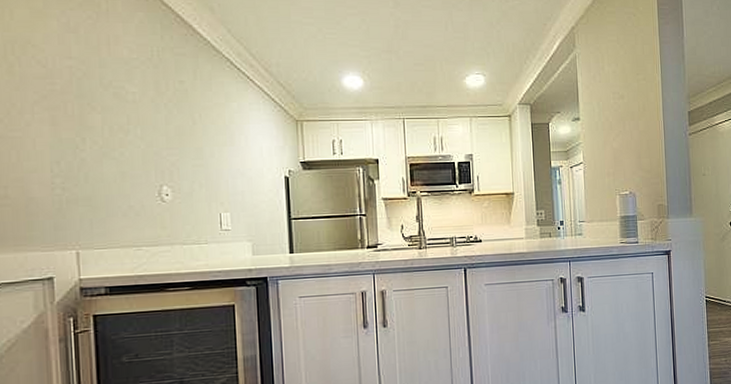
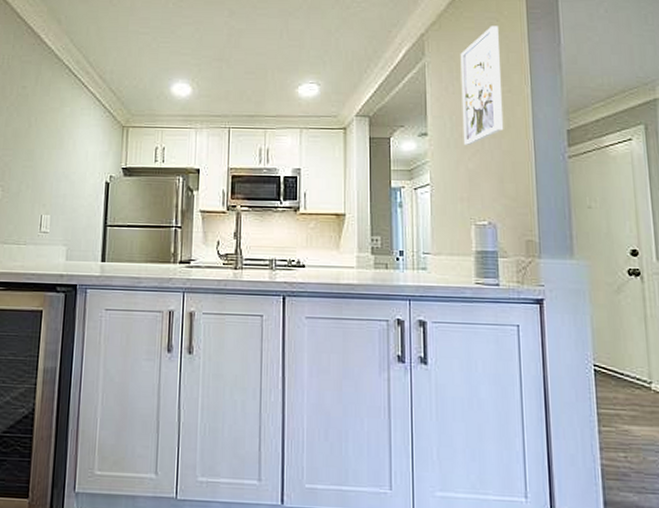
wall art: none [605,20,641,127] -> present [460,26,504,145]

